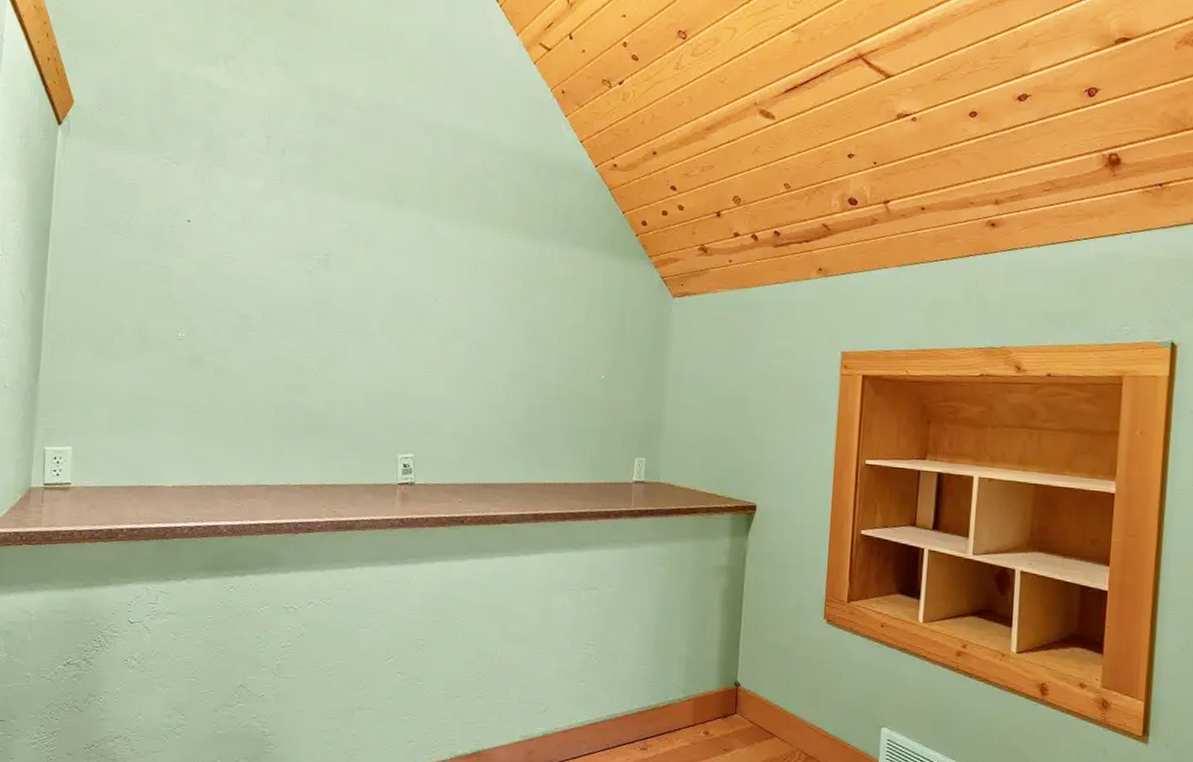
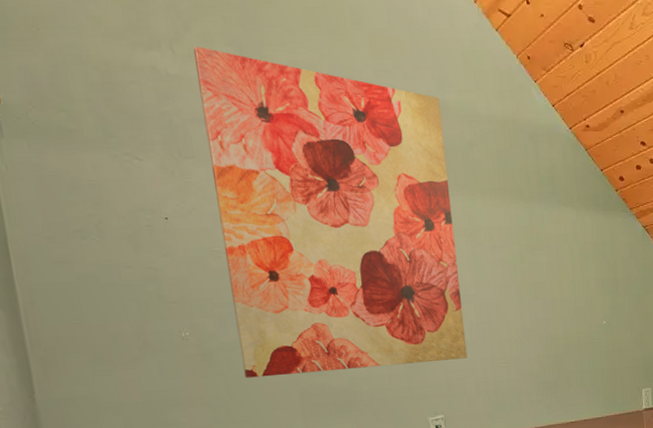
wall art: none [226,64,465,397] -> present [193,46,468,378]

